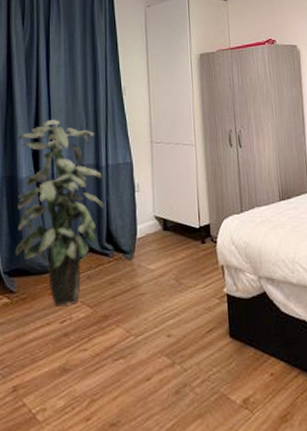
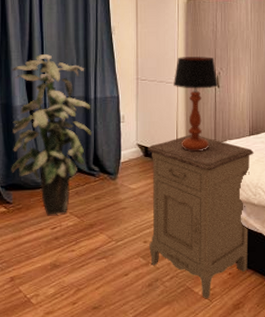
nightstand: none [166,202,293,410] -> present [147,134,254,299]
table lamp: none [191,113,240,223] -> present [174,56,218,152]

